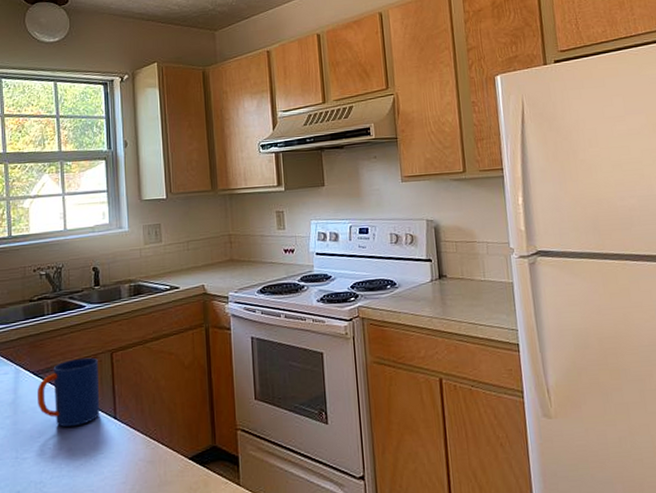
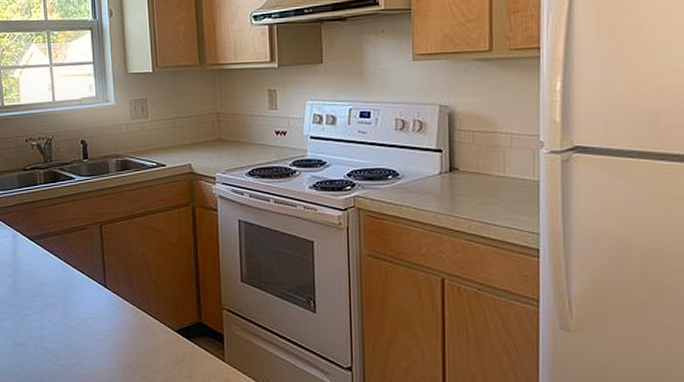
mug: present [38,357,100,428] -> none [34,228,91,291]

